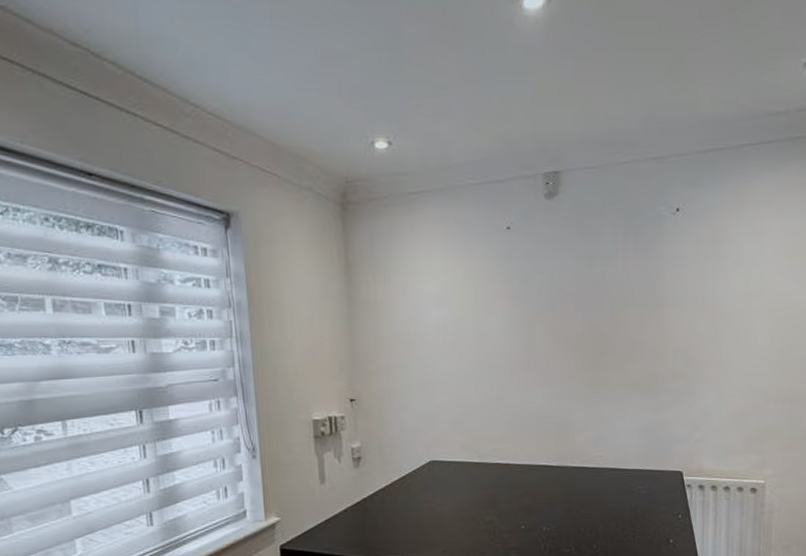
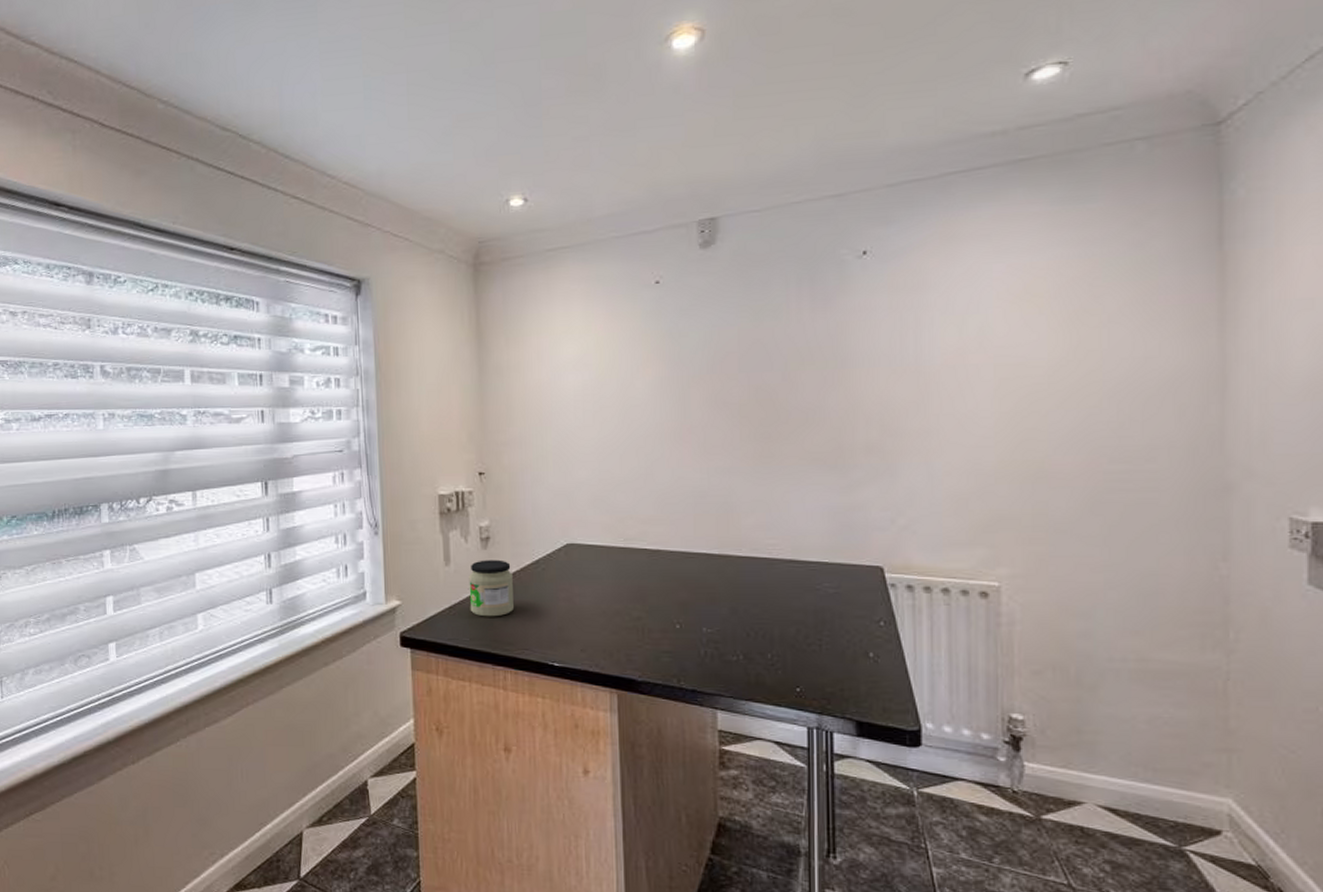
jar: none [342,477,385,528] -> present [469,559,515,617]

